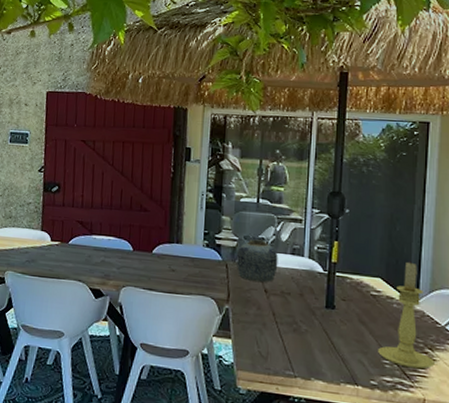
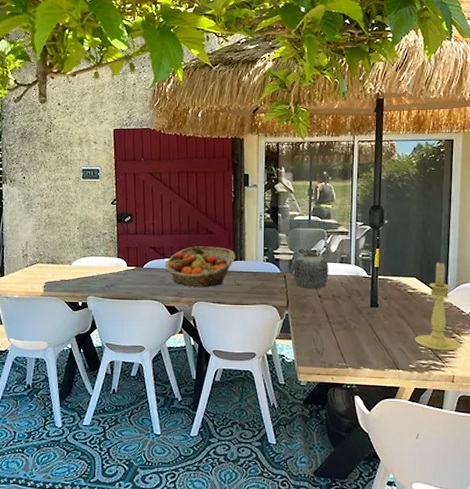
fruit basket: none [92,224,172,271] -> present [164,246,236,287]

